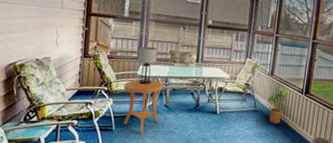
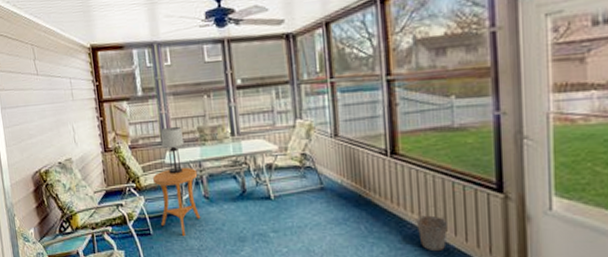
house plant: present [268,88,290,124] -> none [338,152,368,204]

